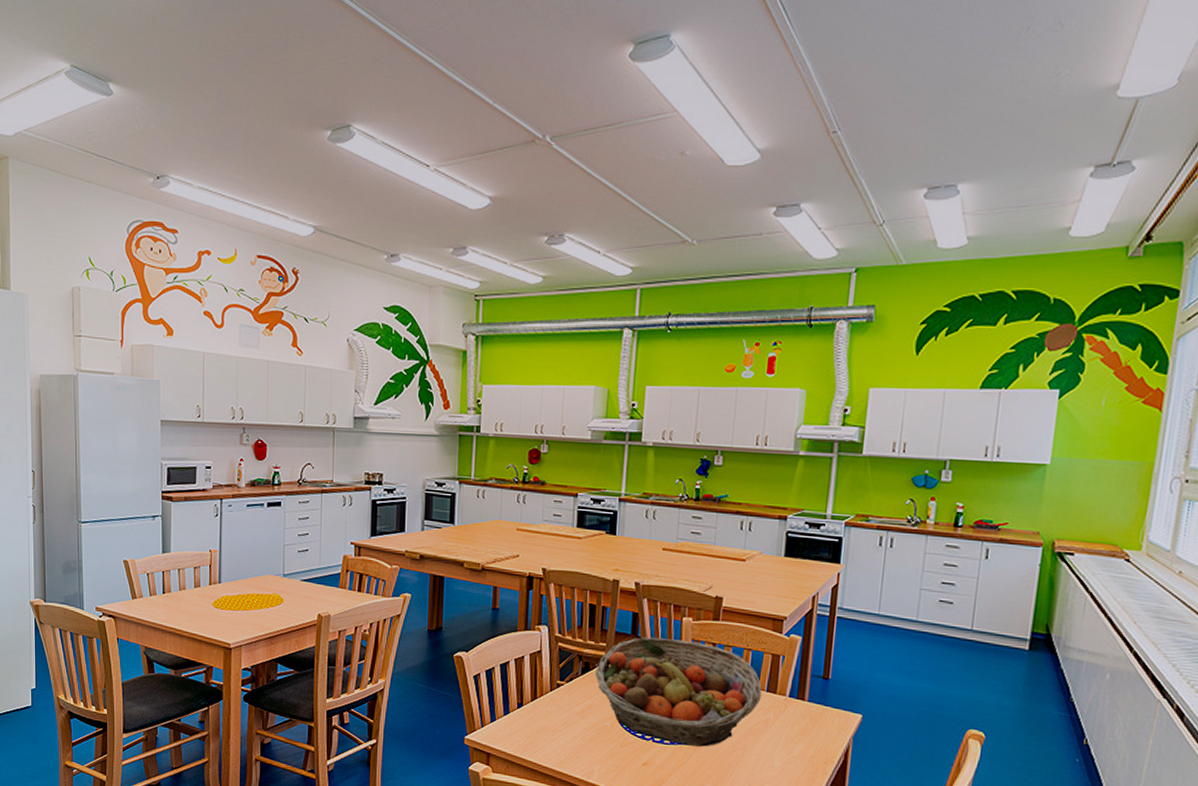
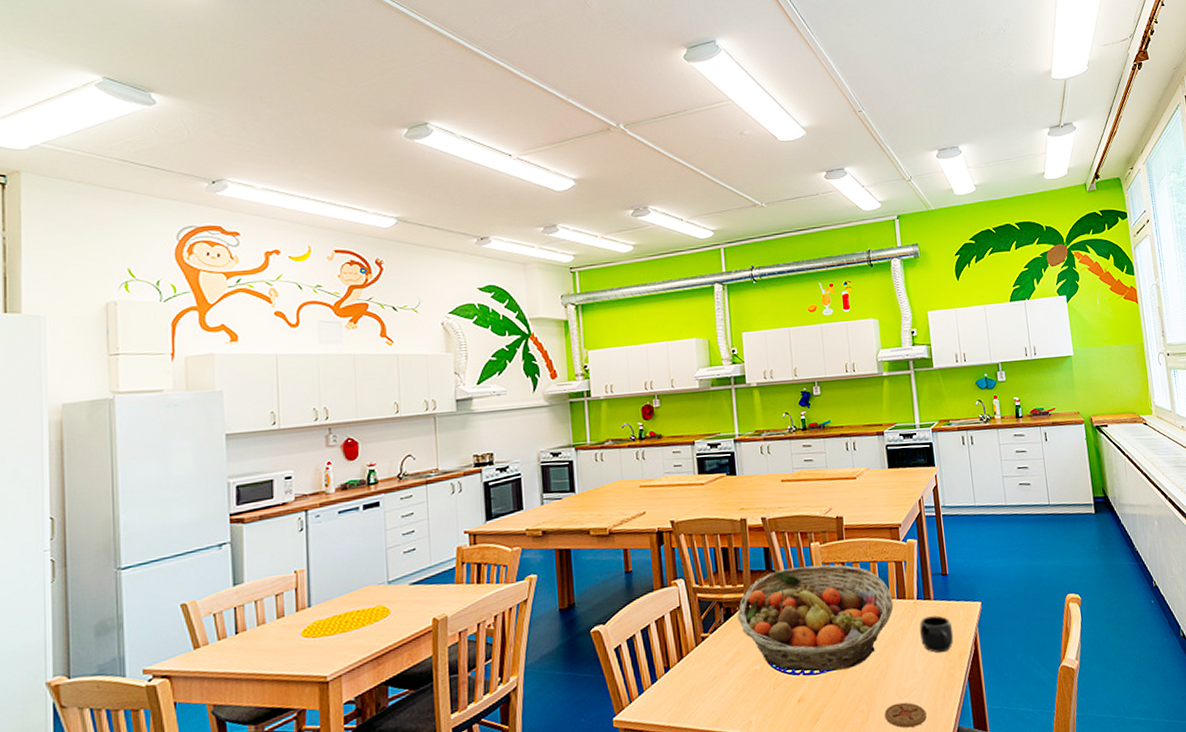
mug: none [785,716,824,756] -> present [919,615,954,654]

